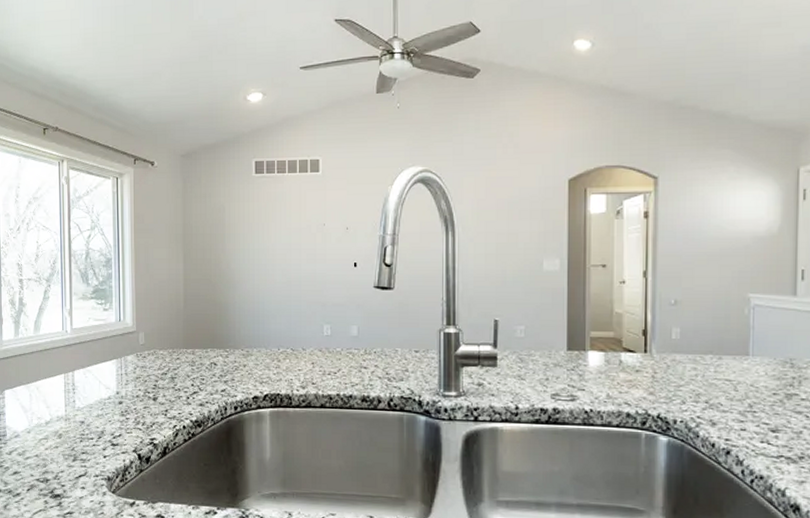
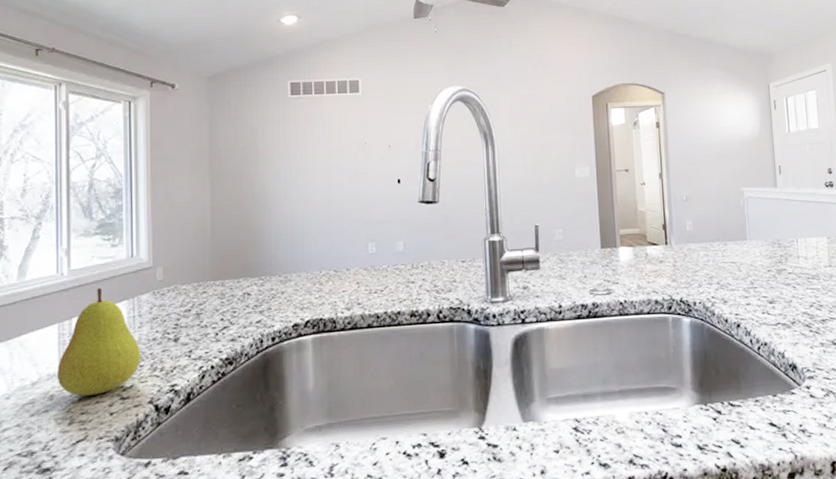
fruit: none [63,347,127,439] -> present [56,288,141,396]

